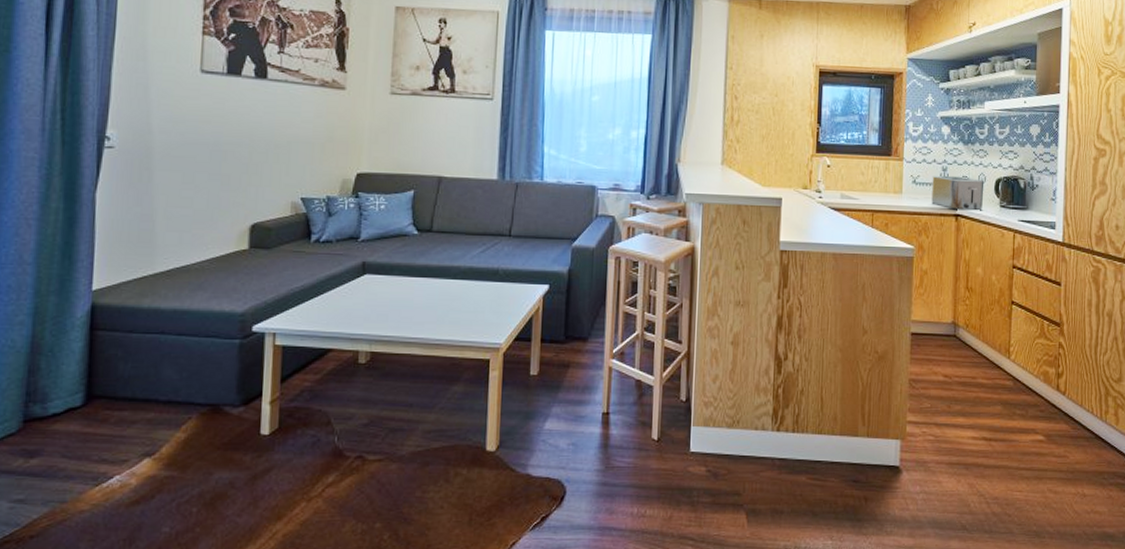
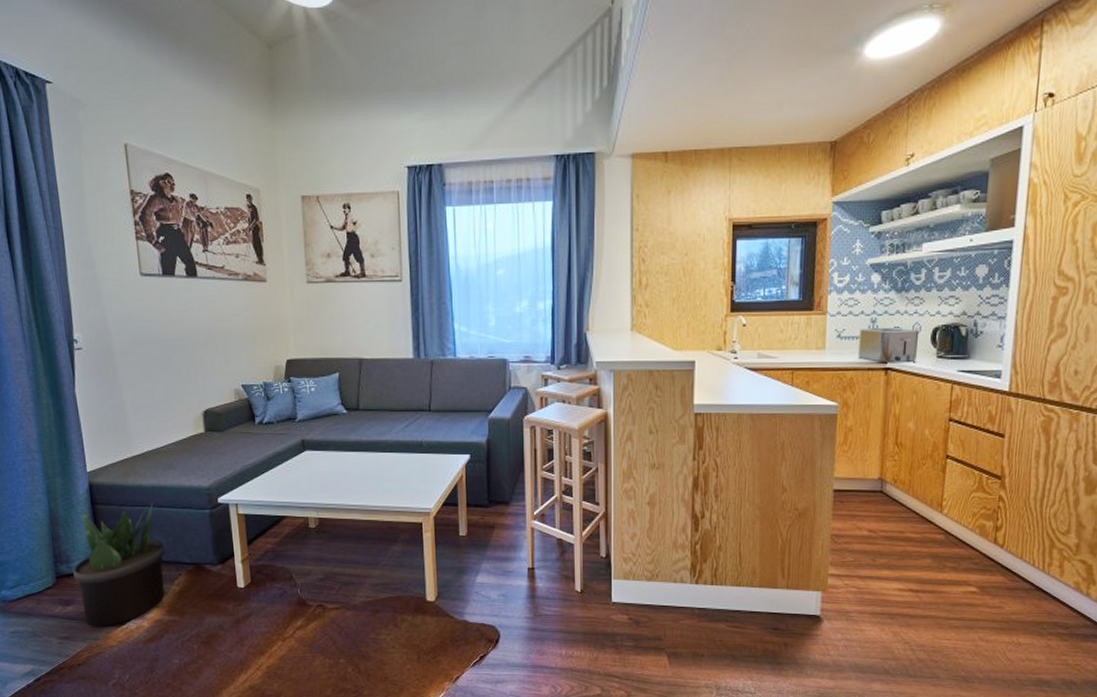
planter: none [48,328,176,485] -> present [73,501,165,627]

